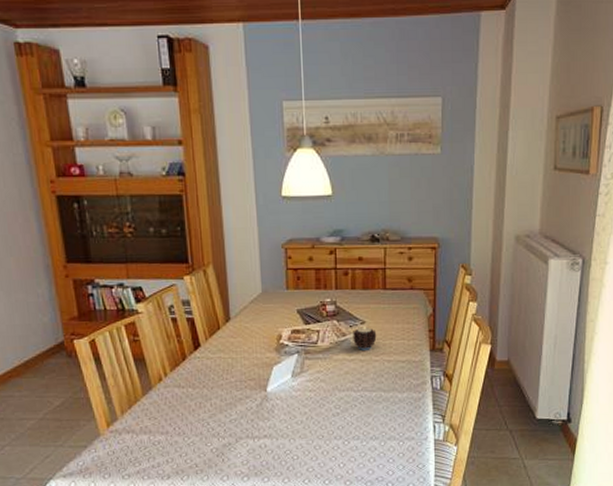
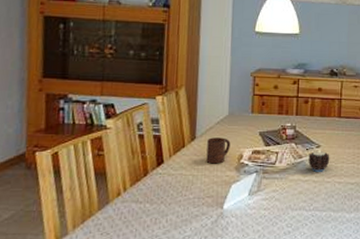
cup: none [243,317,268,346] -> present [206,137,231,164]

